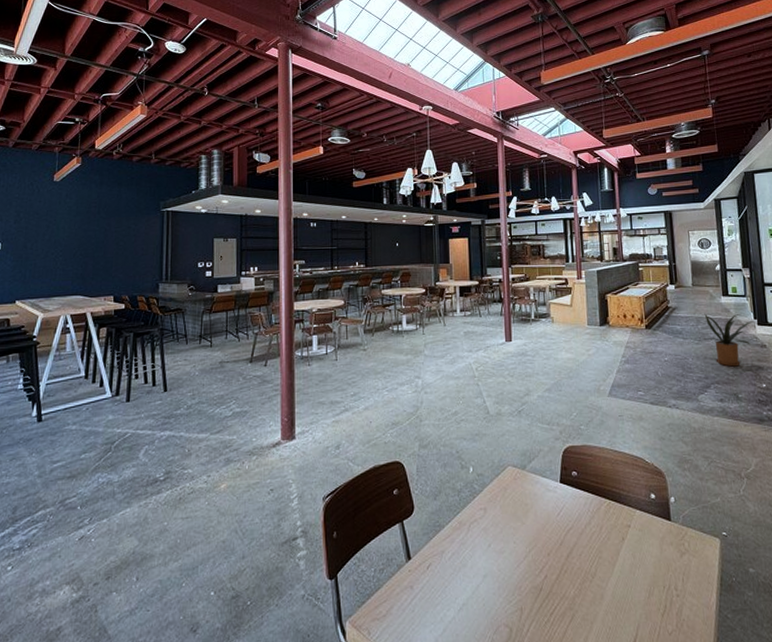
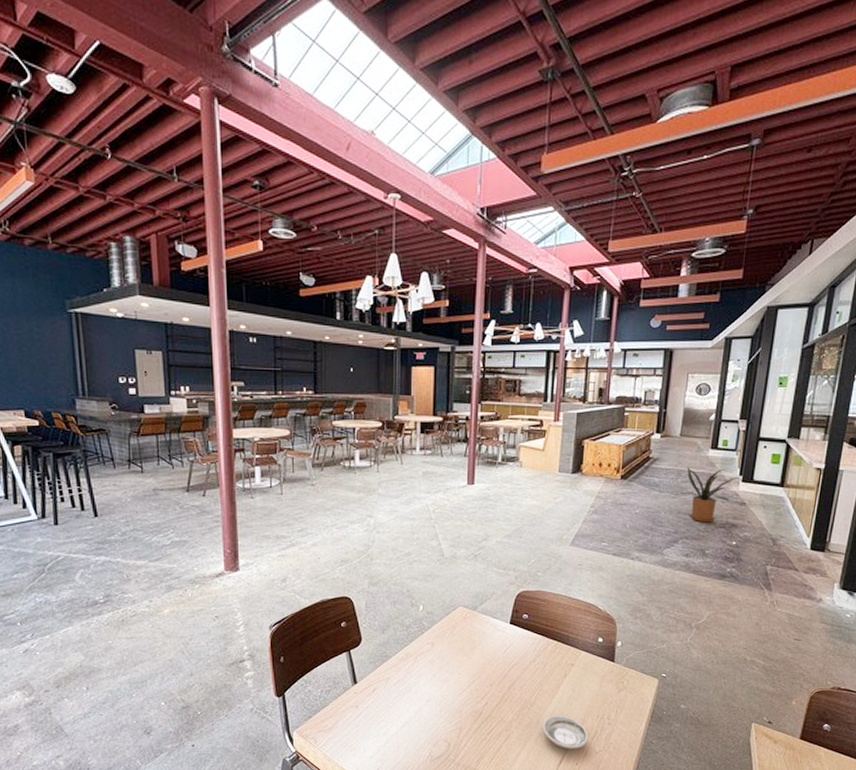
saucer: none [607,587,658,631] -> present [542,715,588,750]

